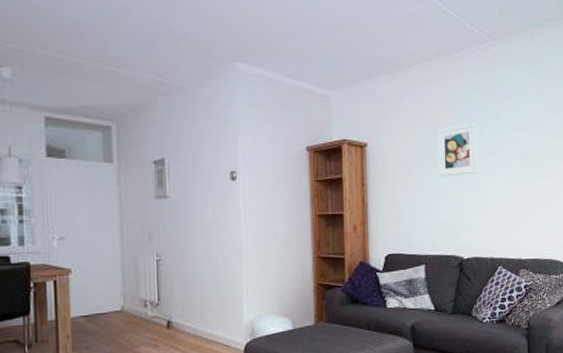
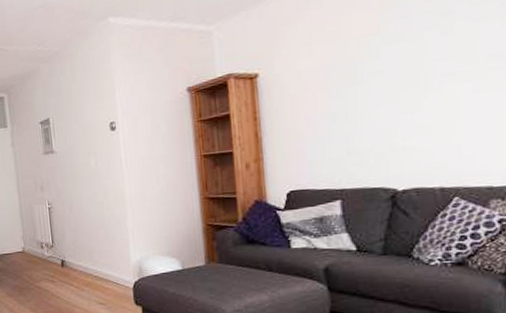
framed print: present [437,123,479,177] -> none [353,25,418,98]

